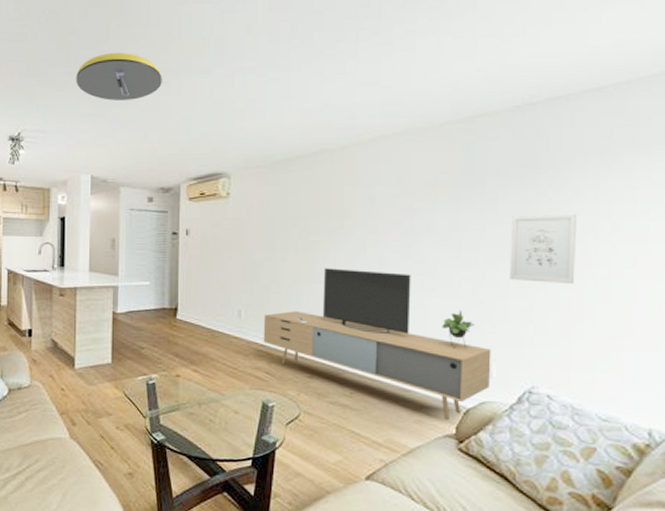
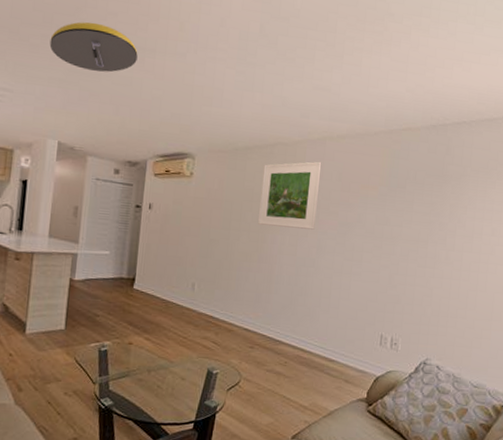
media console: present [263,268,491,421] -> none [213,249,399,387]
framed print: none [307,165,376,243] -> present [258,161,322,230]
wall art: present [509,213,578,285] -> none [417,216,470,276]

